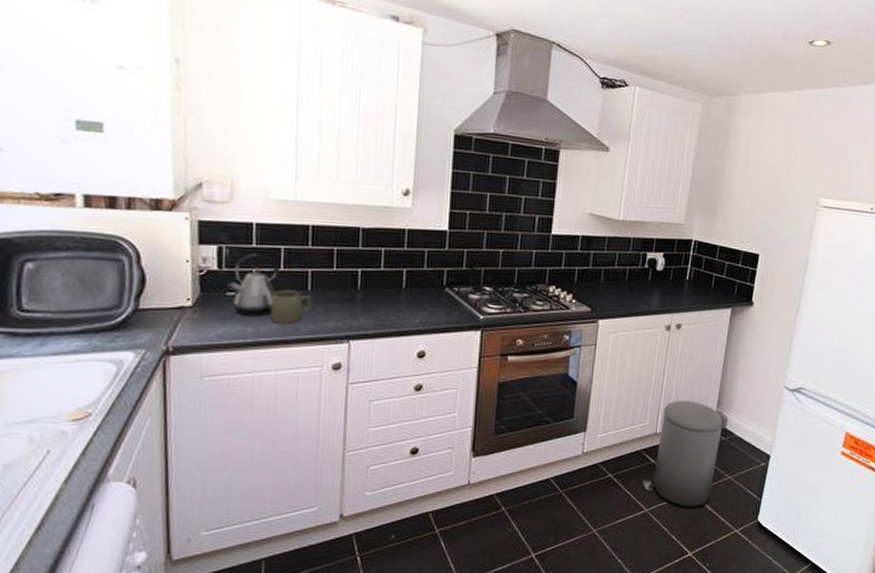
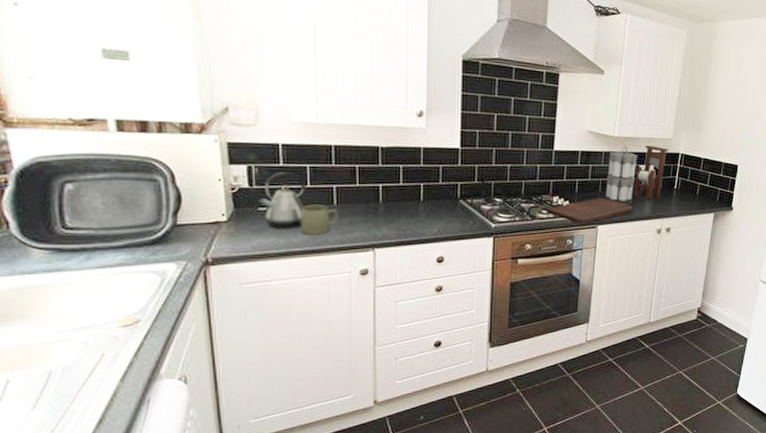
cutting board: none [541,288,639,317] -> present [546,198,633,223]
spice rack: none [607,230,646,297] -> present [605,145,638,205]
paper towel holder: none [640,230,680,293] -> present [634,145,668,201]
pedal bin: present [642,401,728,509] -> none [638,294,711,386]

